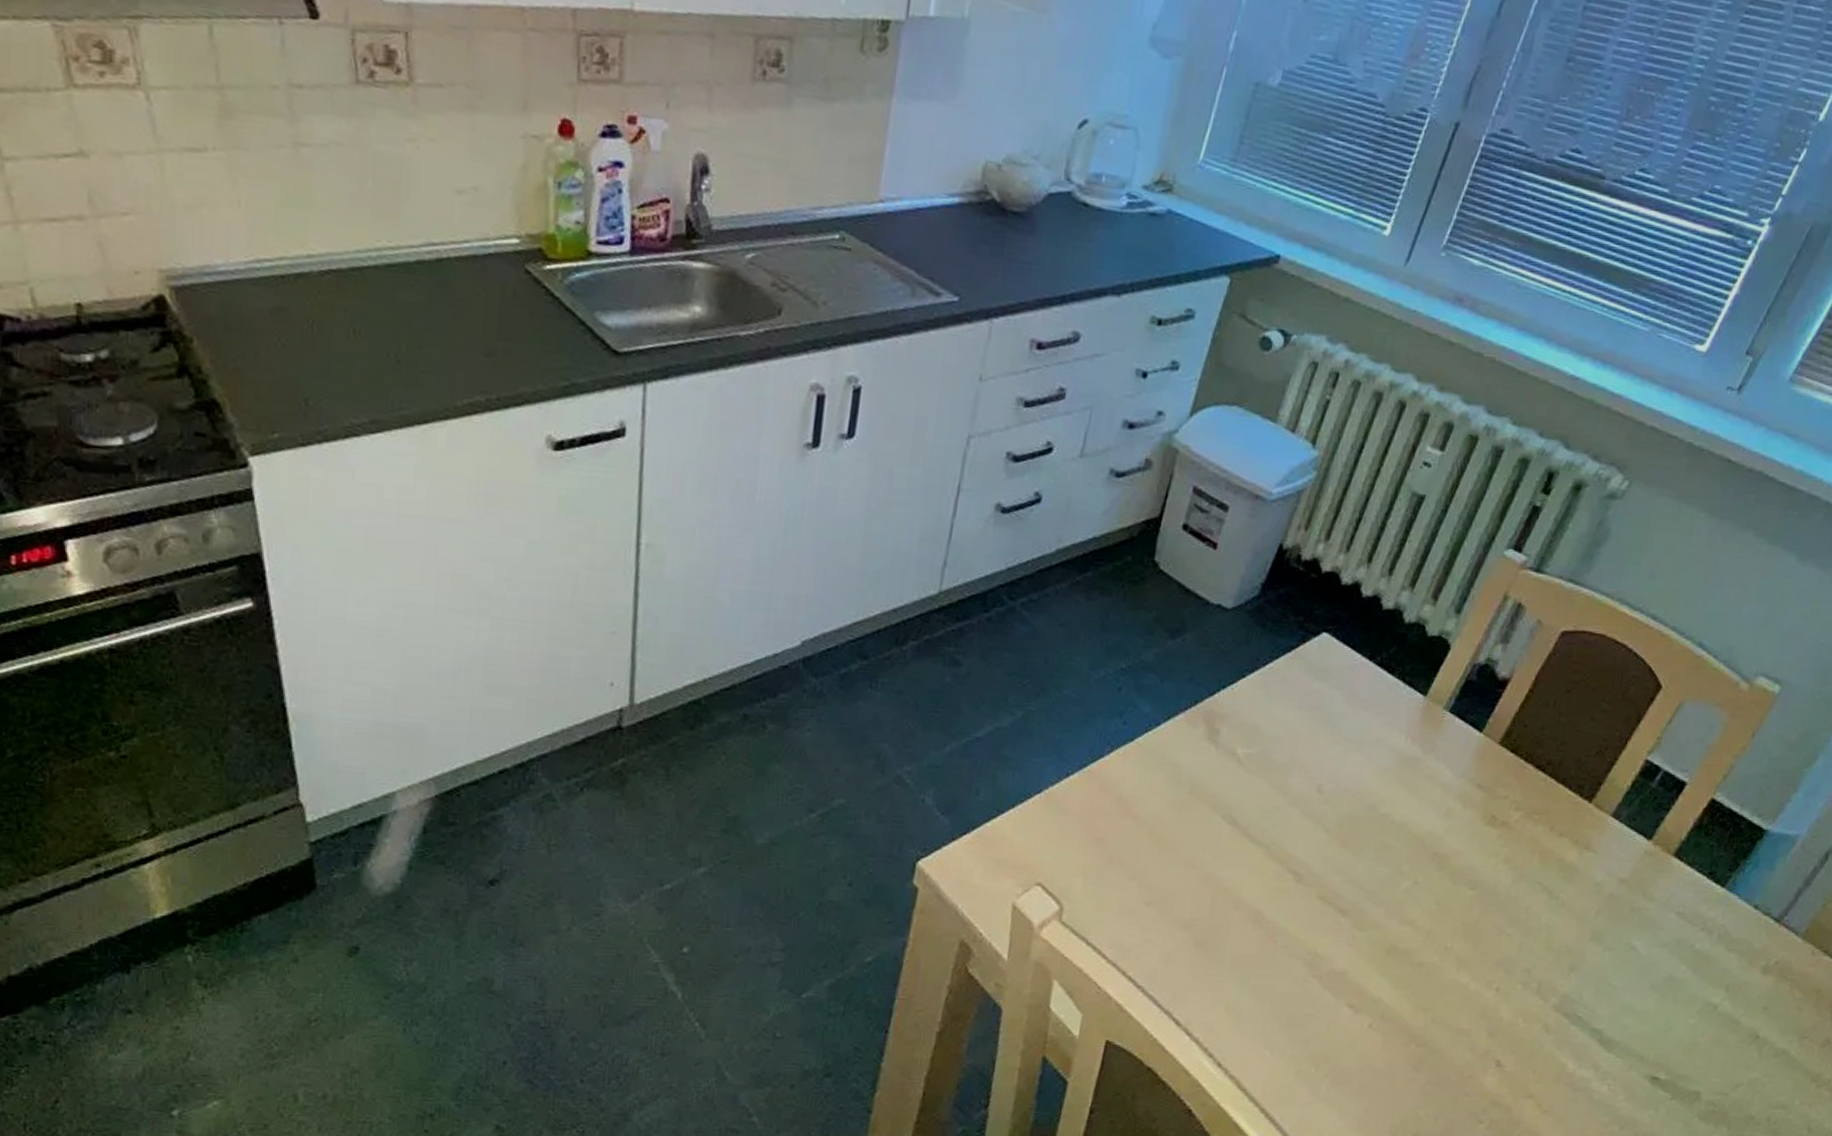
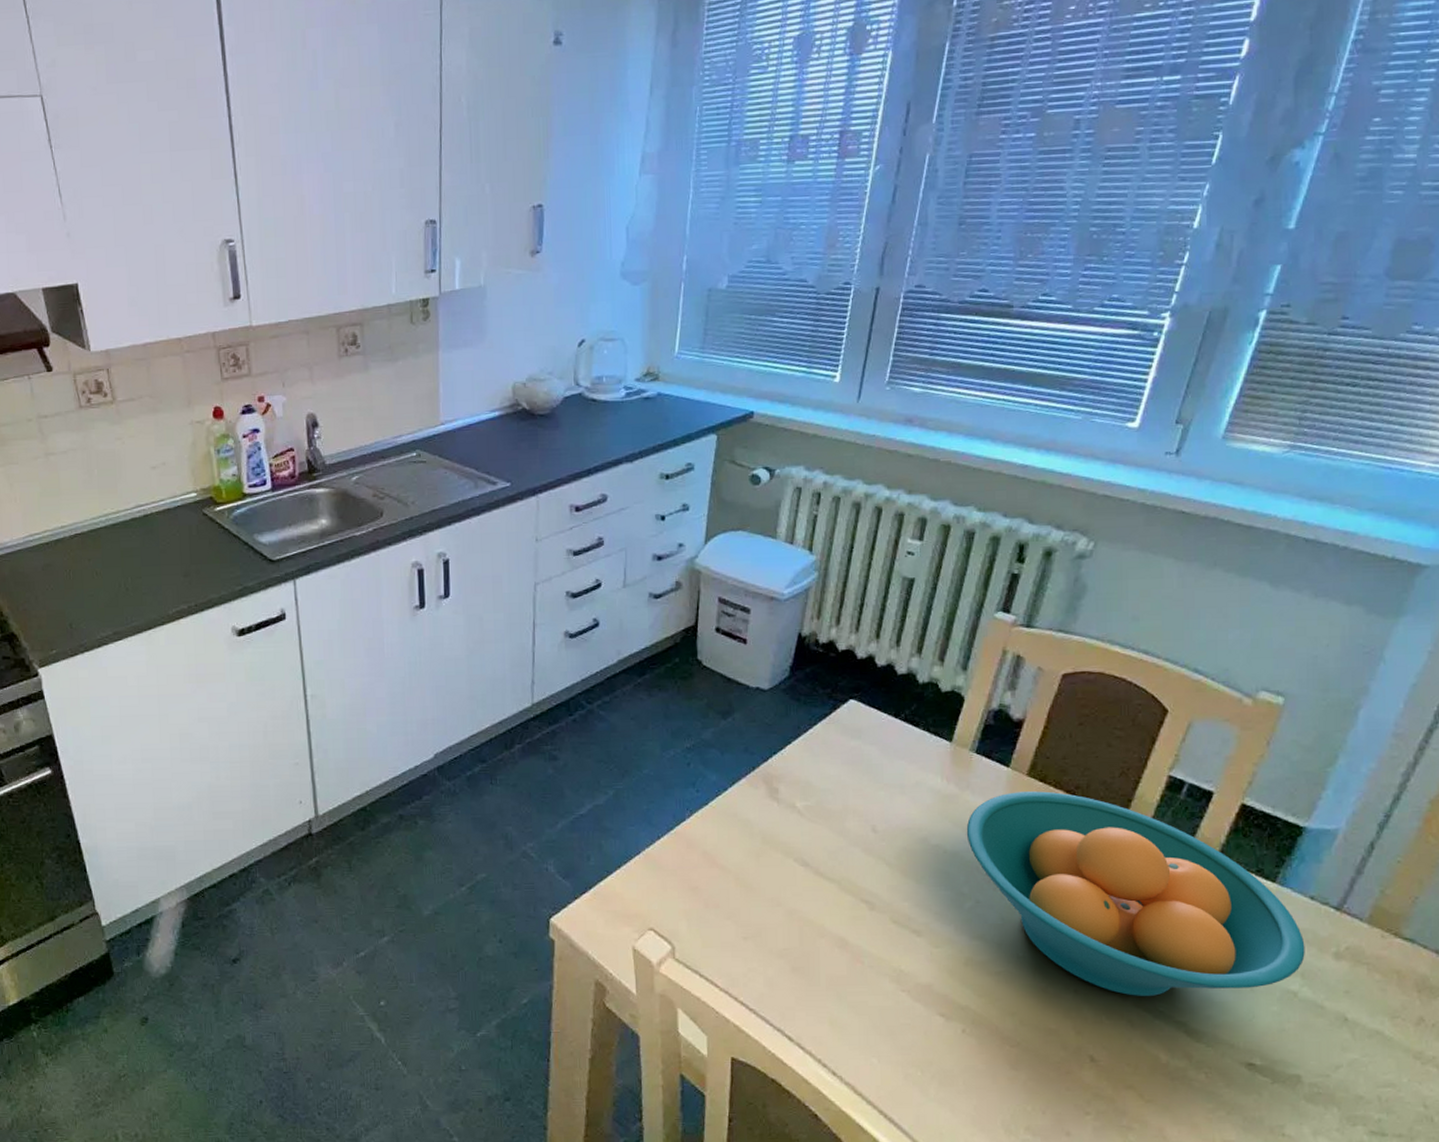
fruit bowl: none [1419,761,1738,1000] -> present [966,791,1305,996]

